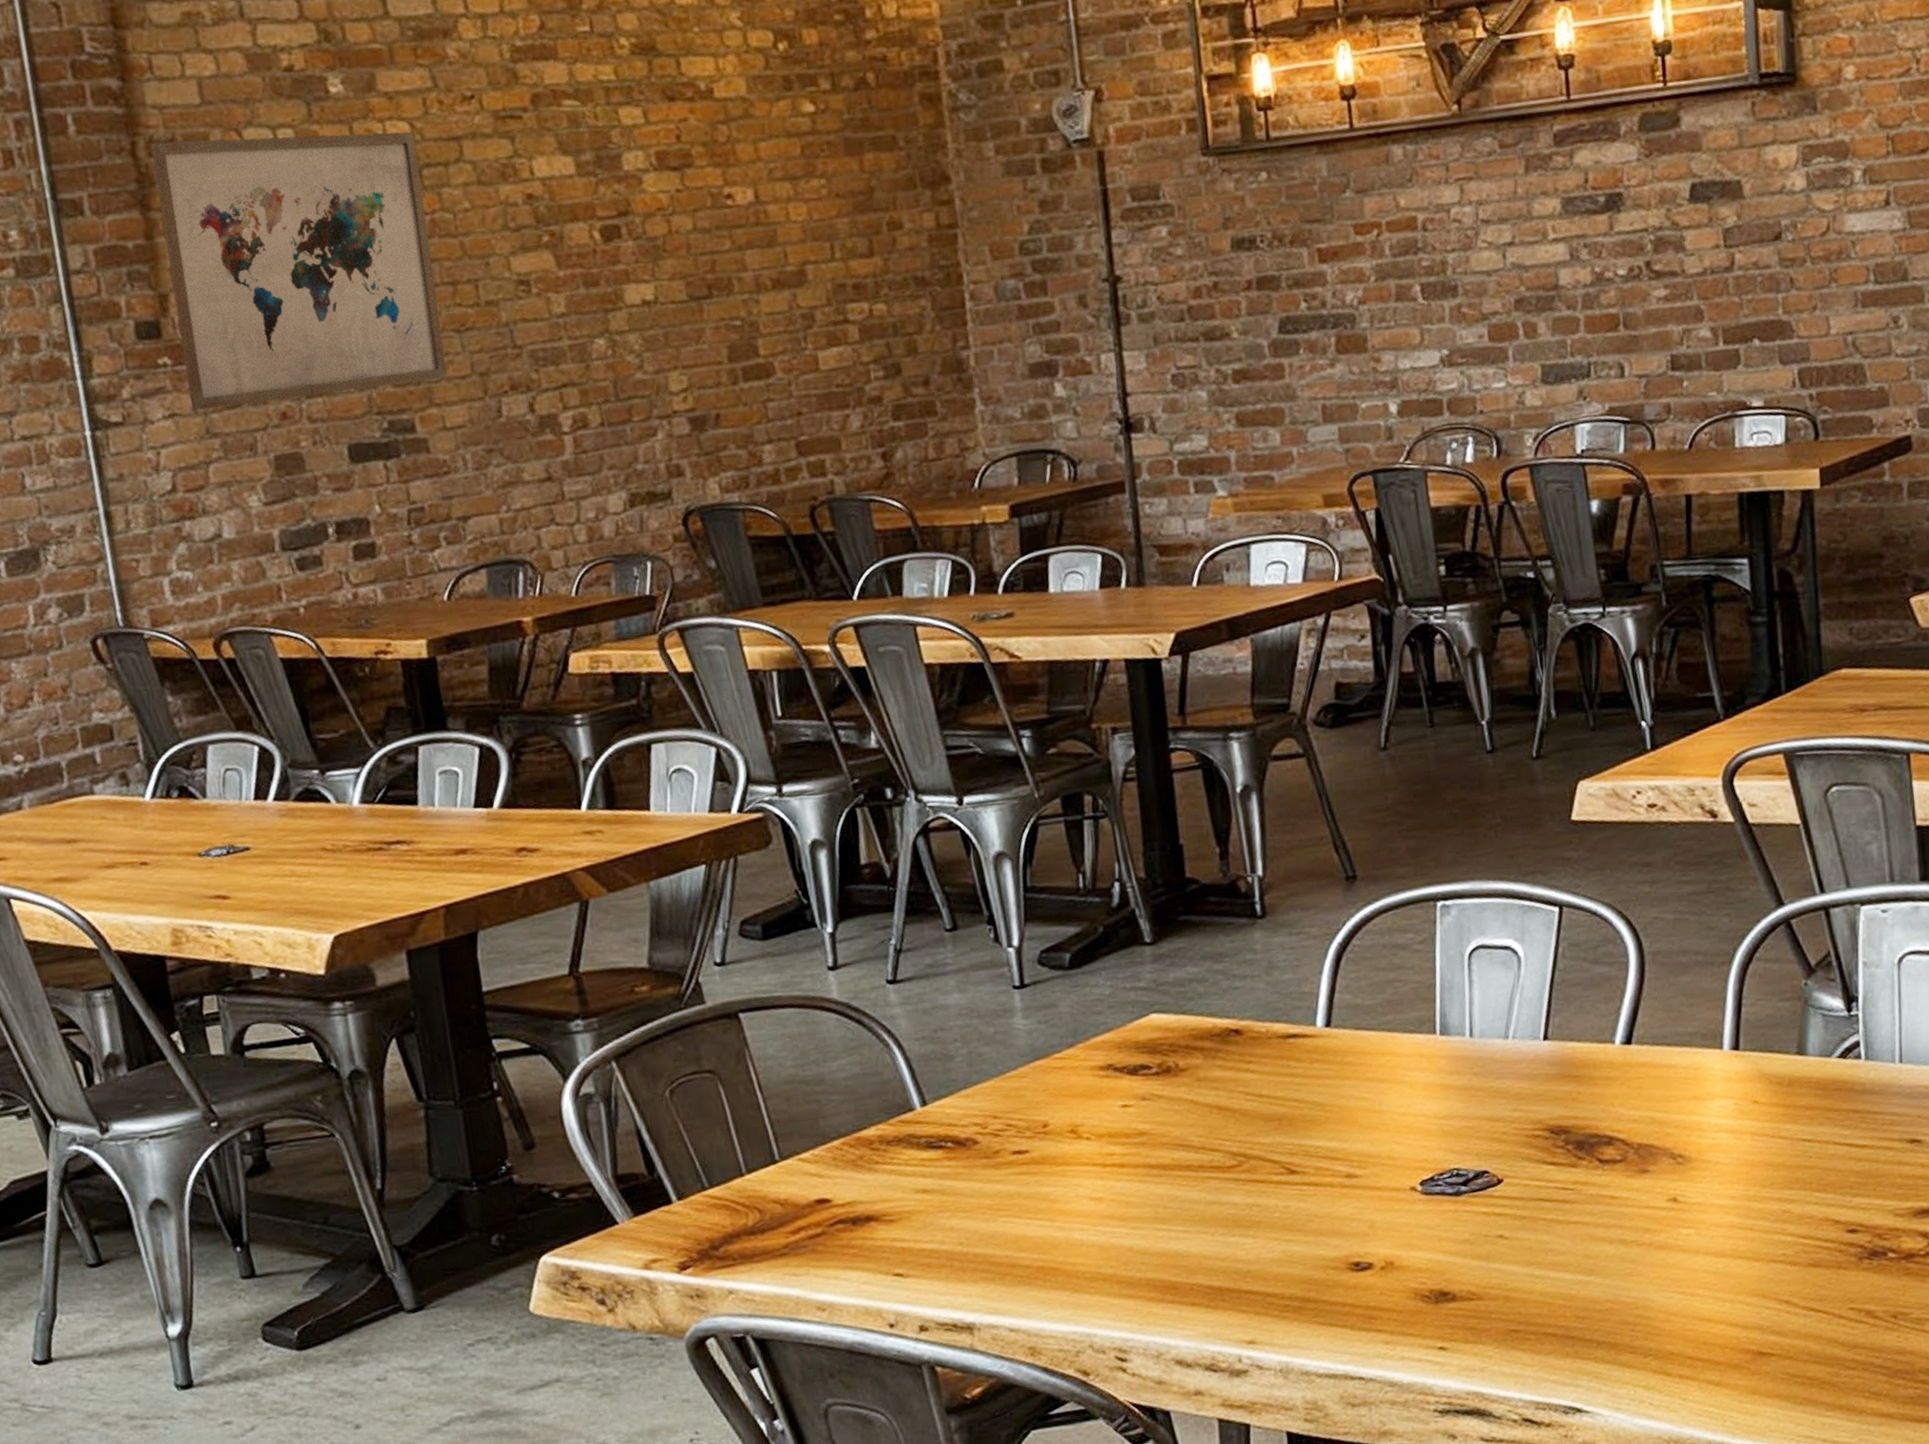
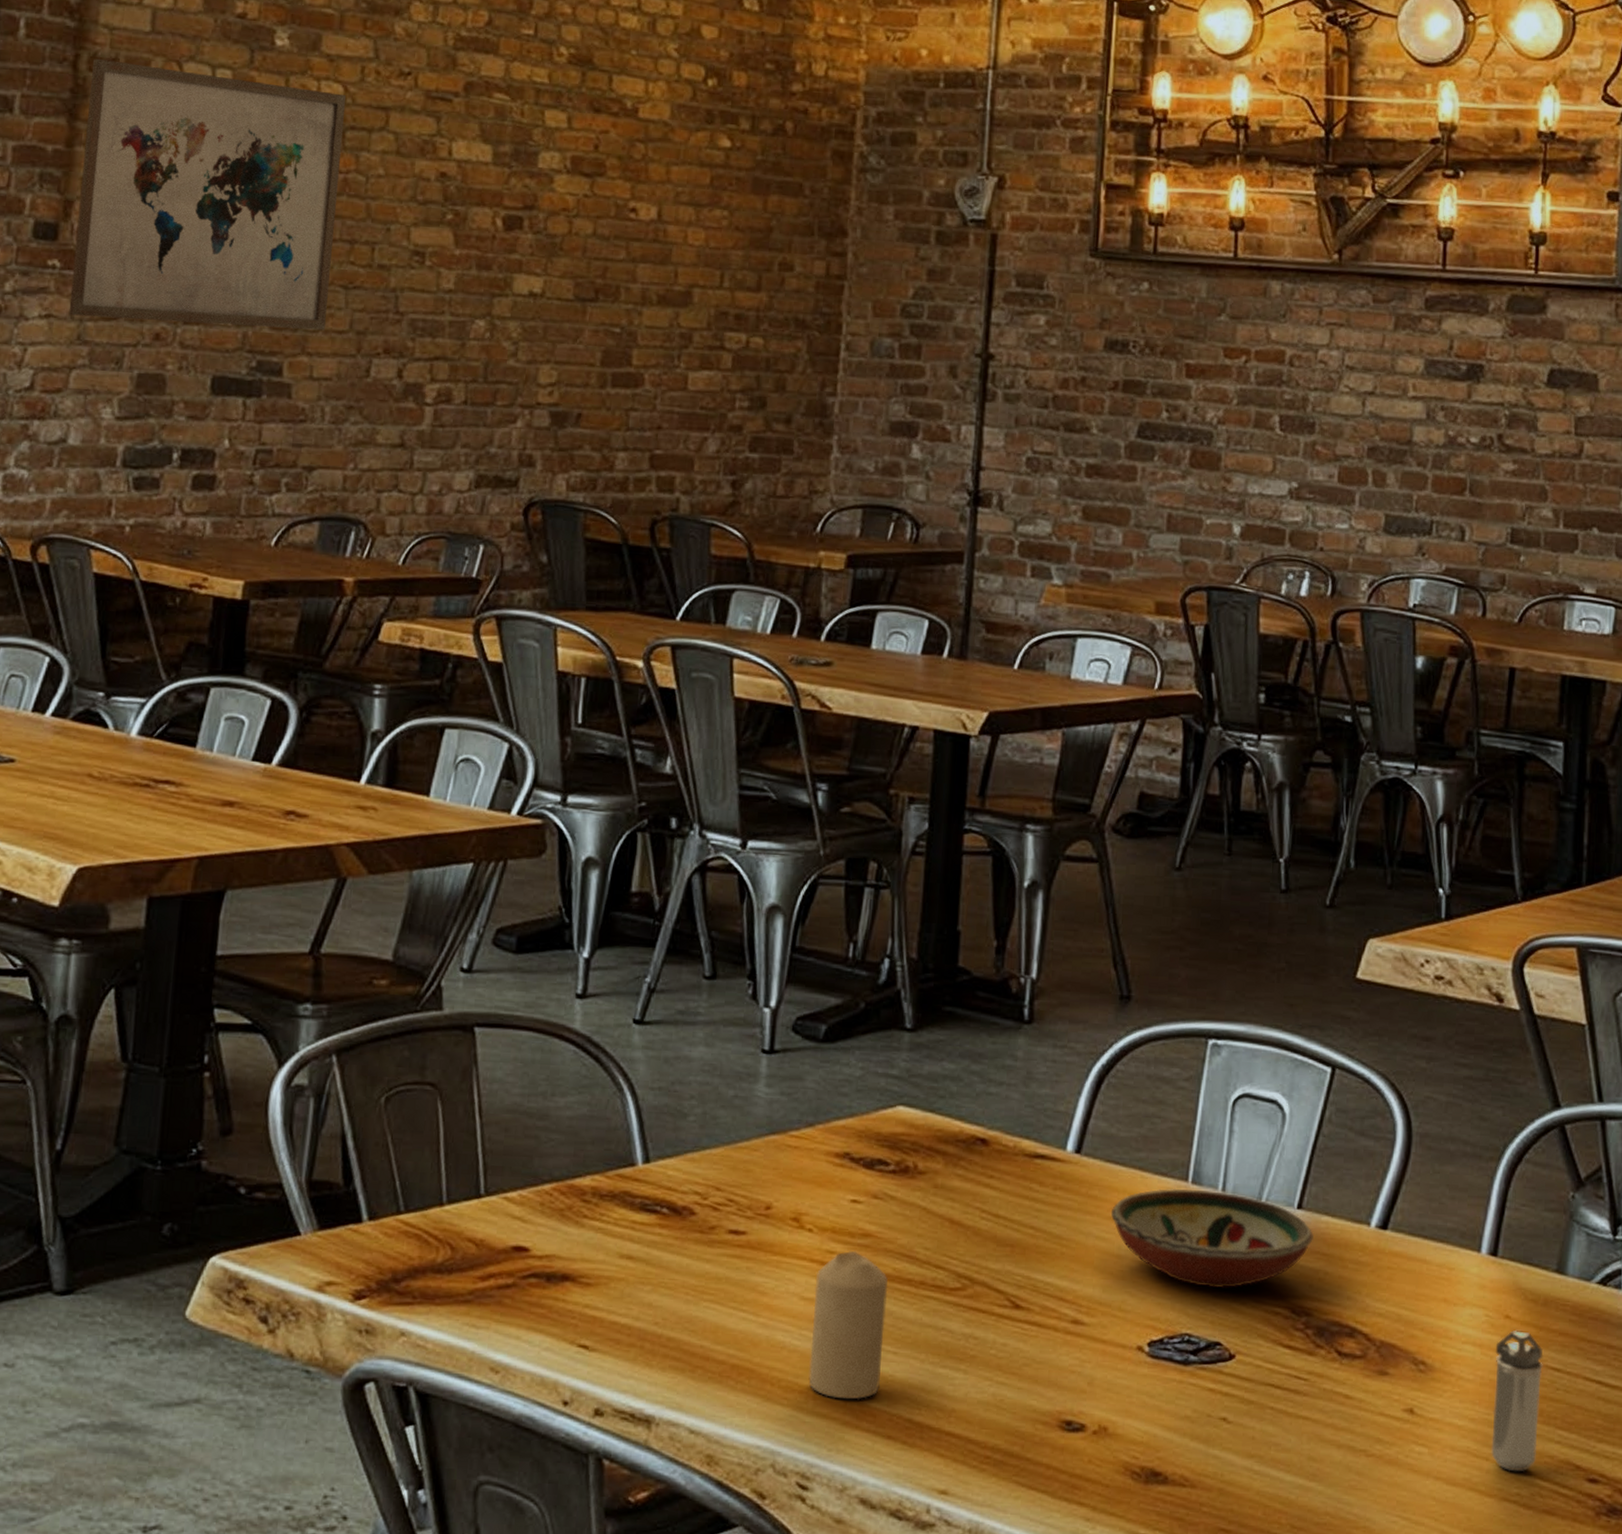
candle: none [1101,1149,1177,1280] -> present [808,1250,888,1400]
decorative bowl: none [1367,1037,1562,1125] -> present [1110,1188,1313,1289]
shaker: none [1747,1111,1797,1236] -> present [1491,1329,1543,1472]

